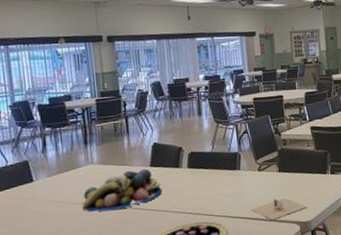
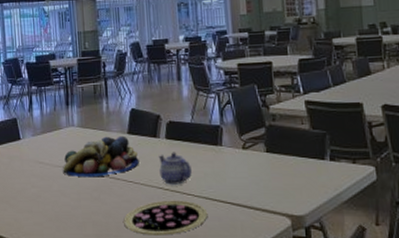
teapot: none [181,179,213,209] -> present [158,152,192,185]
napkin holder: present [250,198,307,221] -> none [233,184,300,209]

